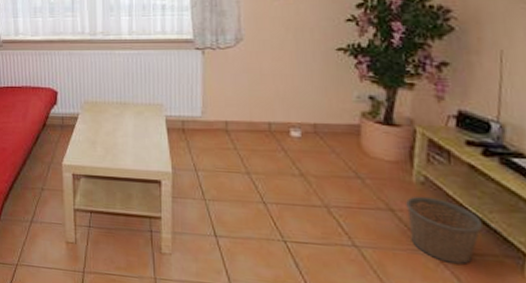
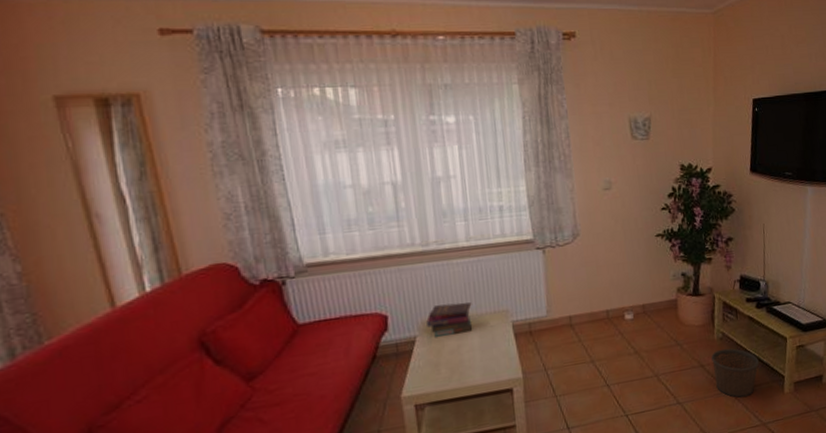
books: none [88,89,129,119] -> present [426,302,472,338]

